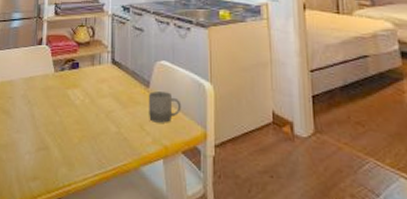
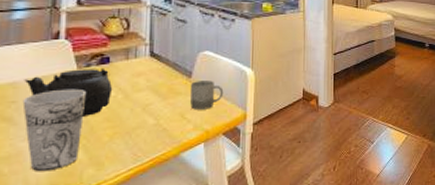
cup: none [16,89,61,164] -> present [22,88,87,172]
teapot: none [17,72,82,117] -> present [24,67,113,116]

